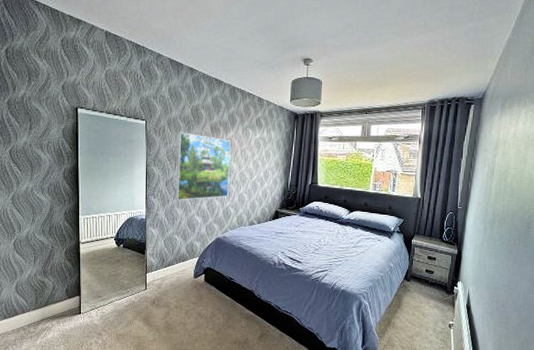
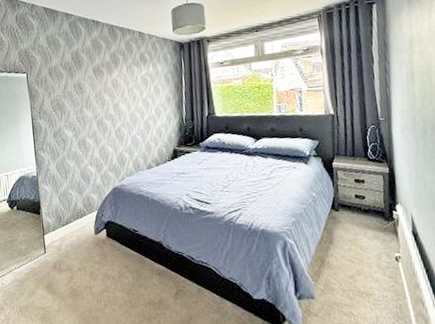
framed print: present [175,132,231,201] -> none [61,79,121,152]

